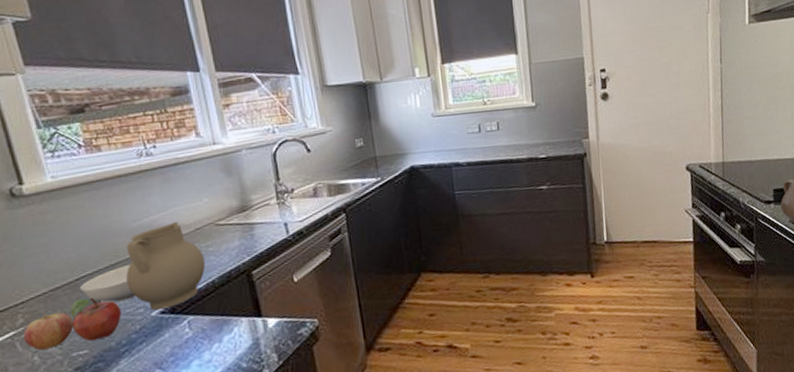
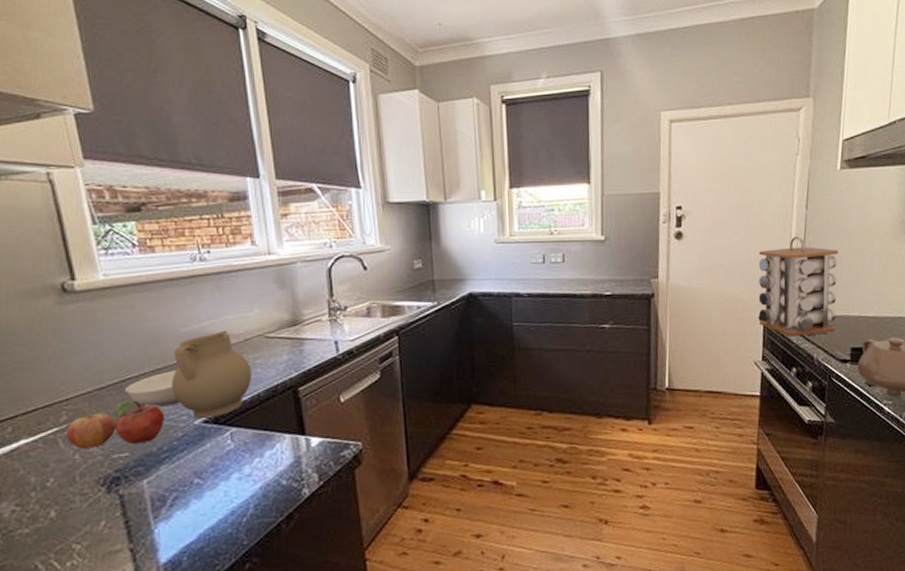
spice rack: none [680,89,759,183] -> present [758,236,839,336]

